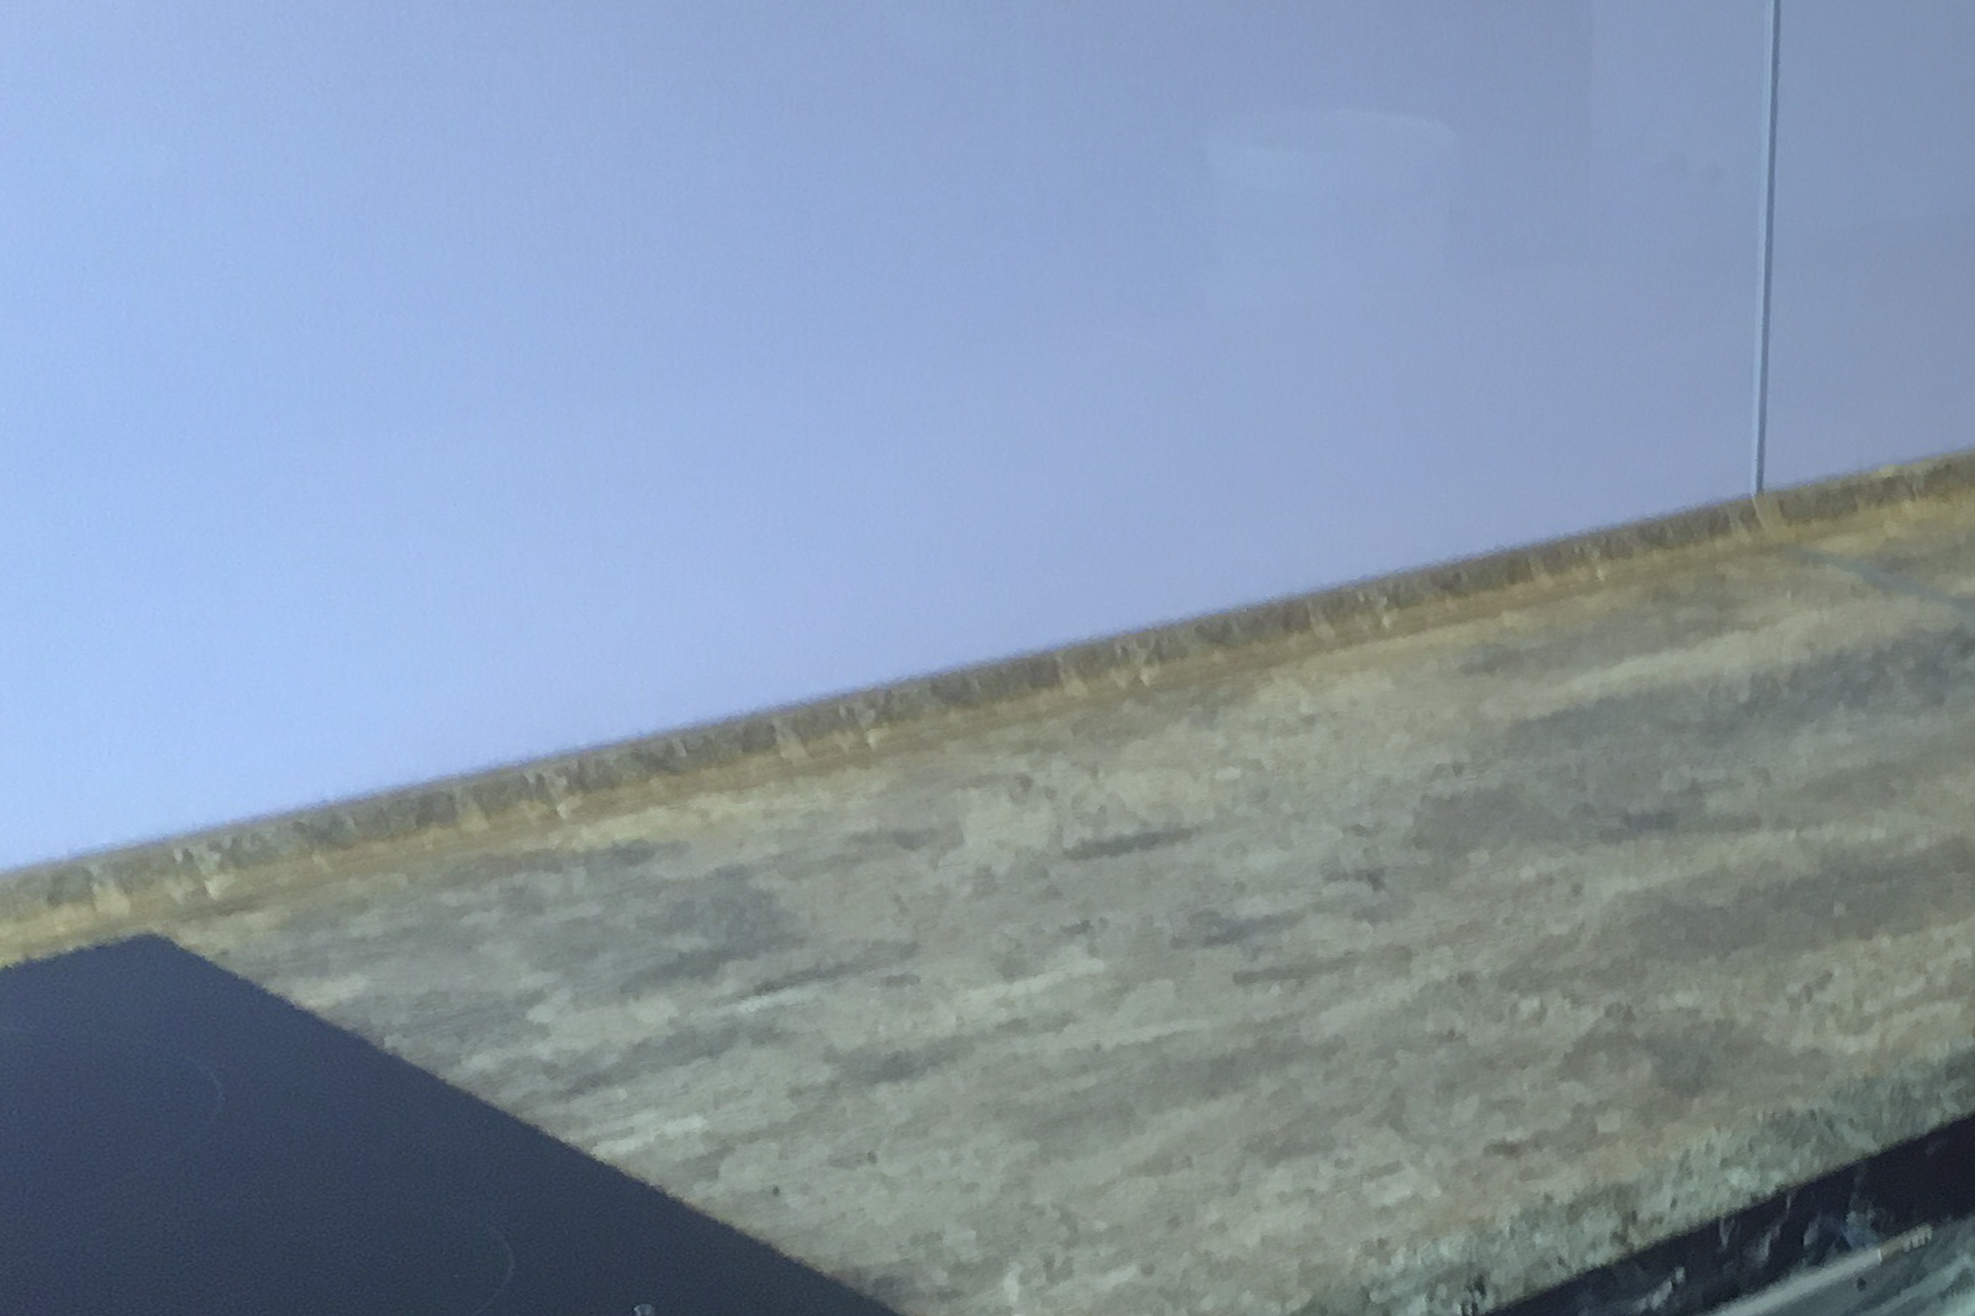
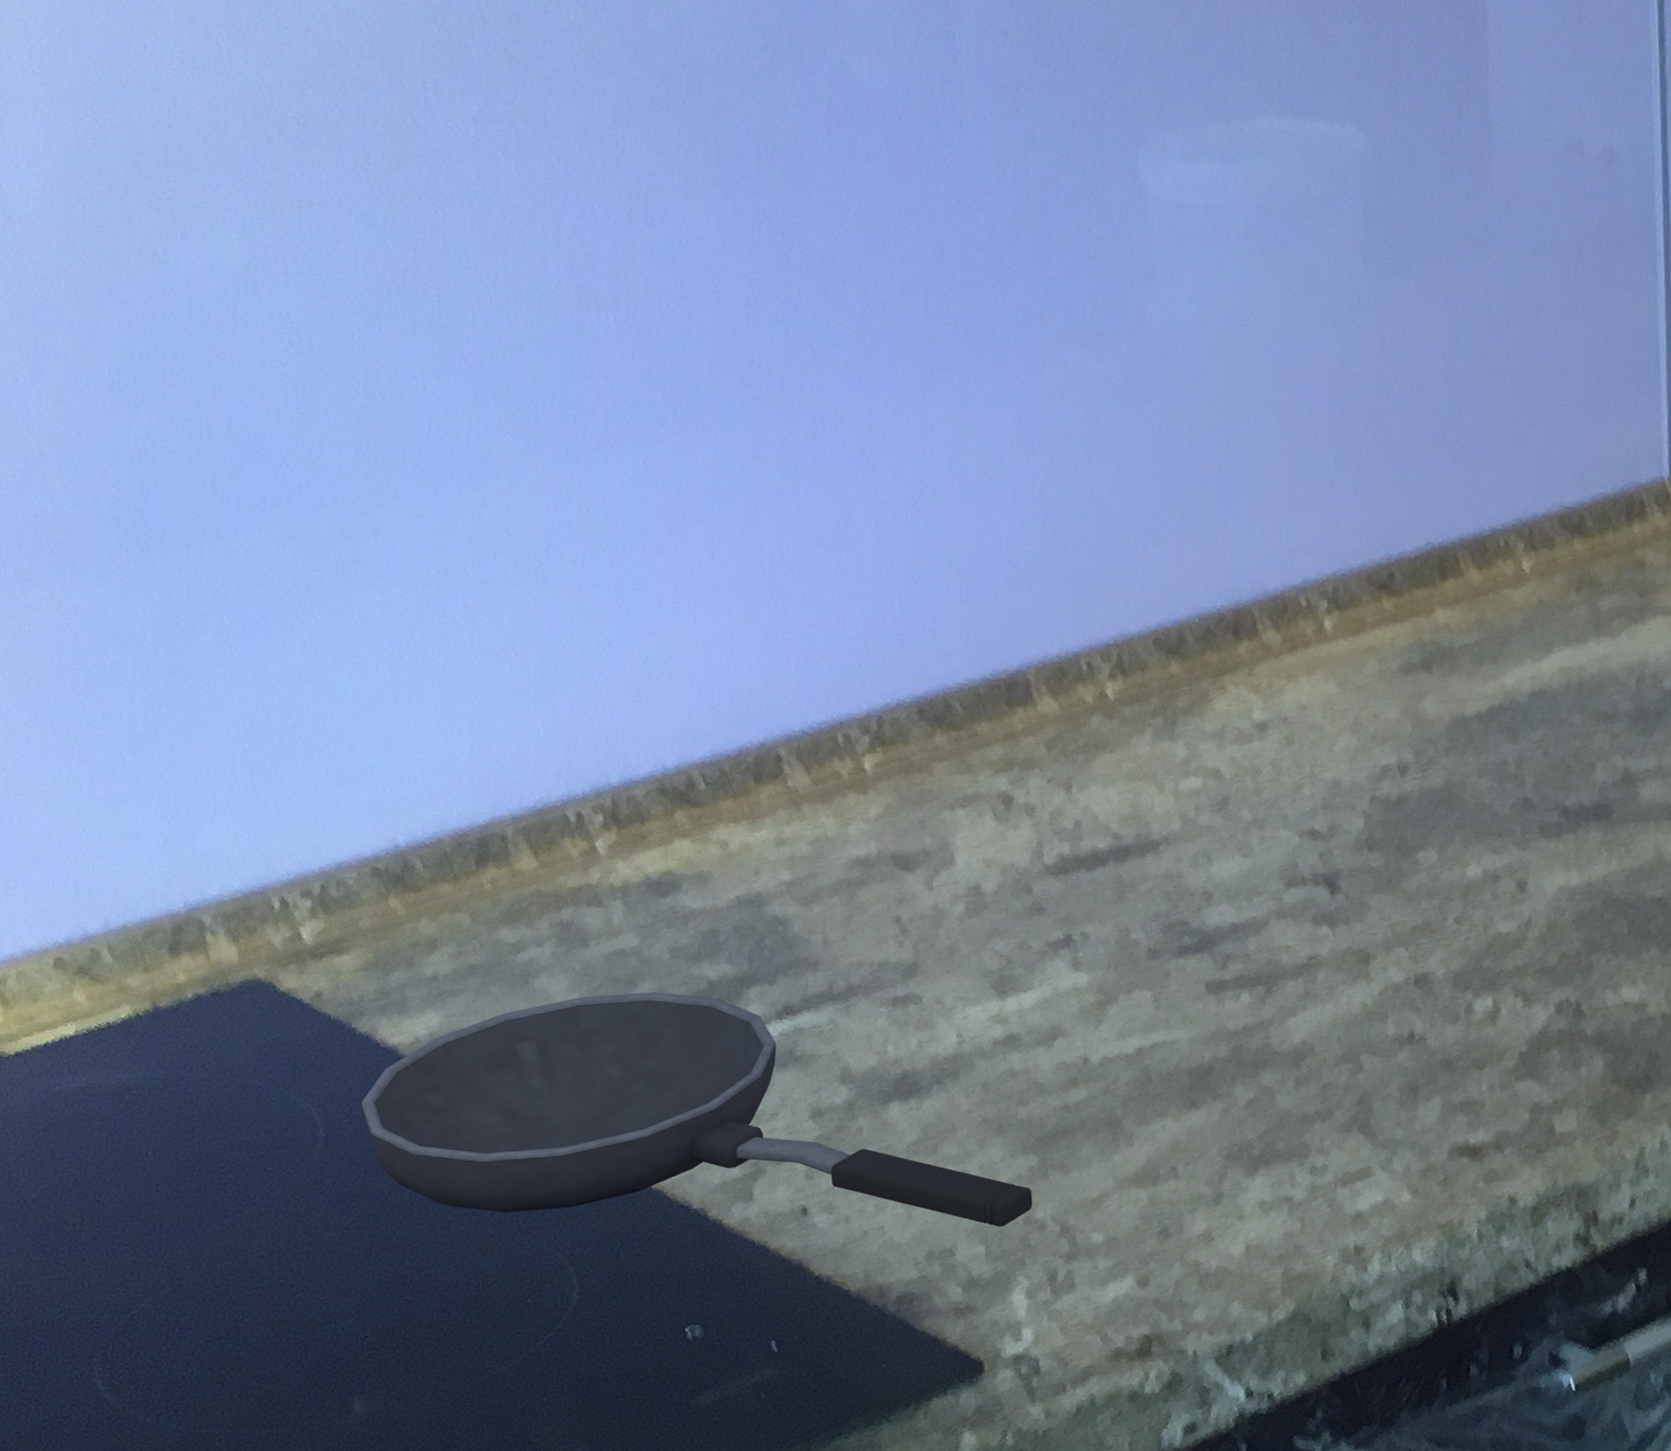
frying pan: none [269,963,1032,1213] -> present [361,992,1033,1228]

